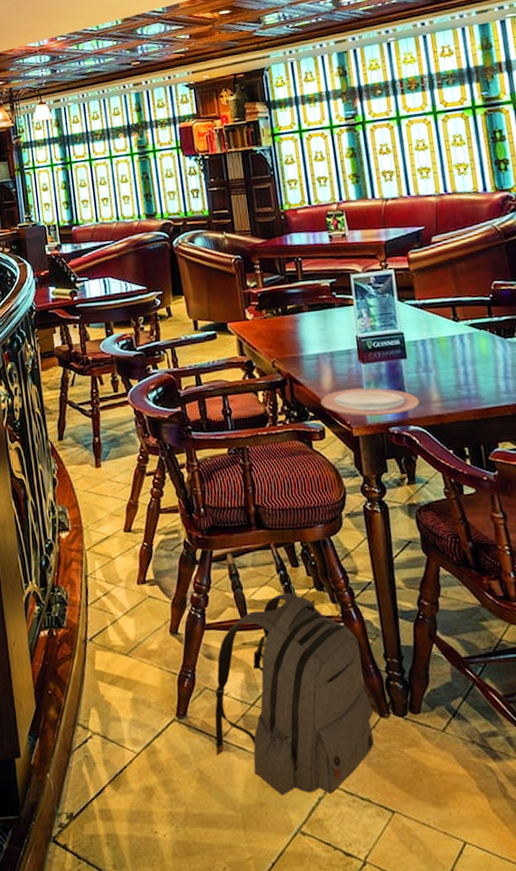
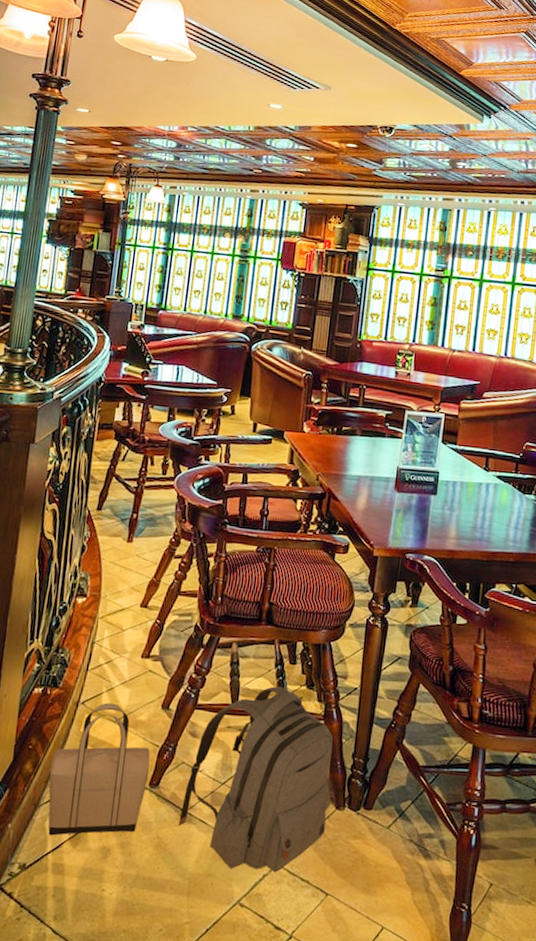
shopping bag: none [74,636,175,781] -> present [48,703,151,836]
plate: present [320,387,420,417] -> none [351,512,438,543]

